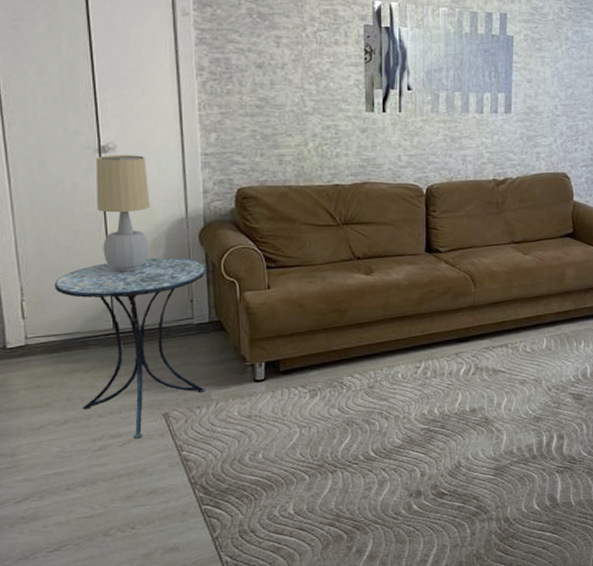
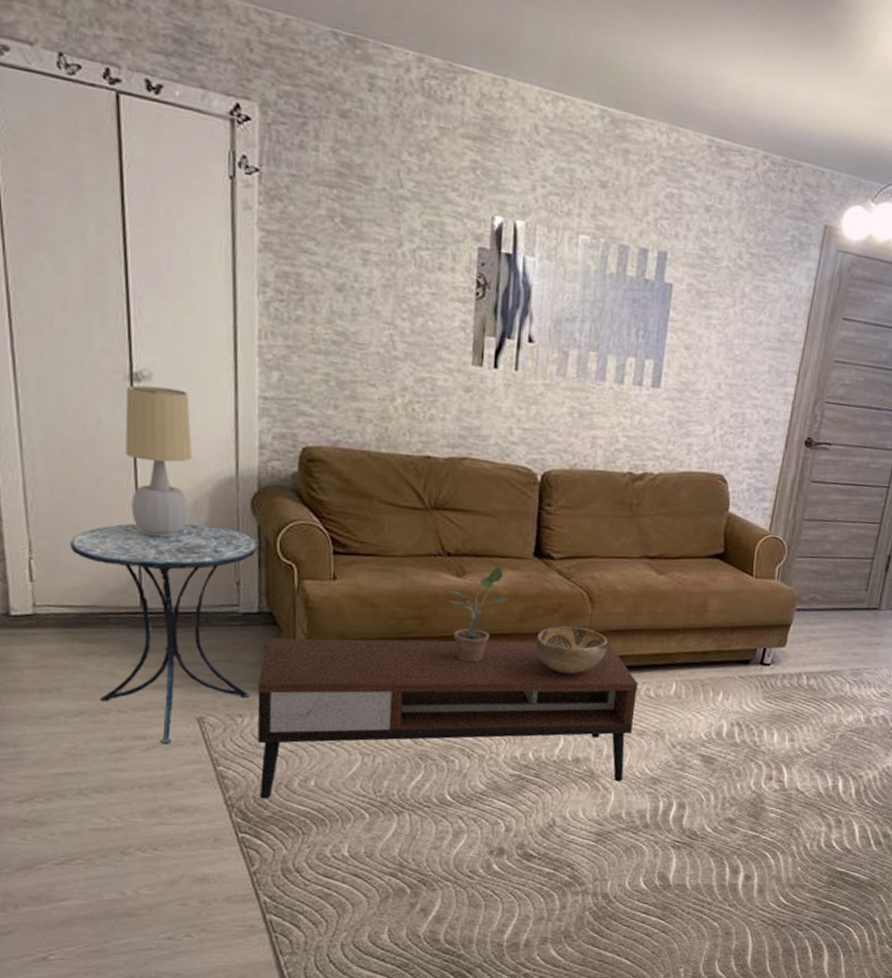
coffee table: none [212,313,516,474] -> present [257,637,638,799]
potted plant: none [360,261,409,342] -> present [447,564,509,663]
decorative bowl: none [433,304,490,342] -> present [535,626,609,674]

